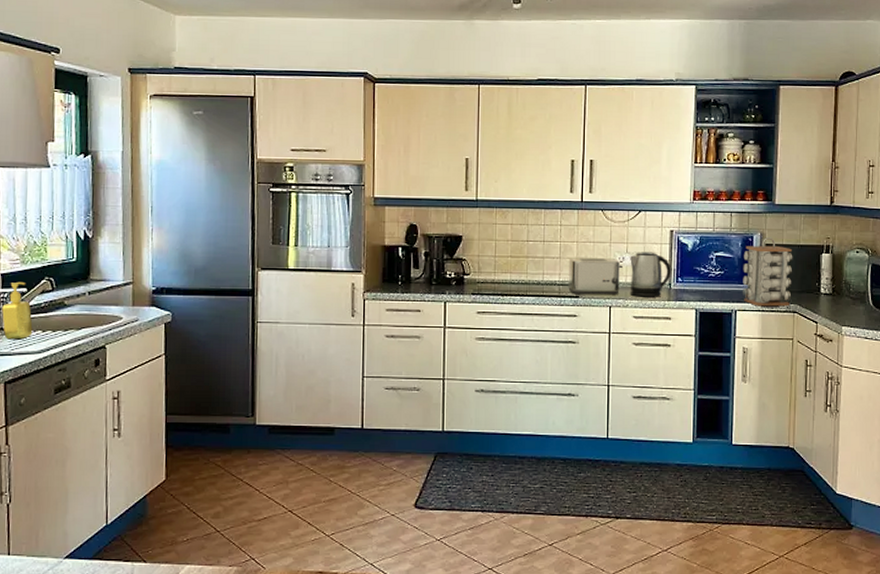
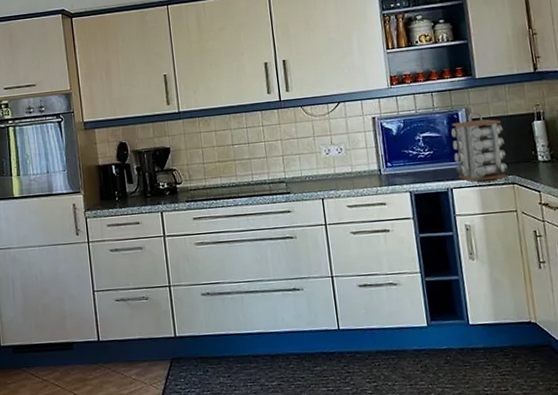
toaster: present [568,257,624,295] -> none [275,151,331,191]
kettle: present [630,251,671,297] -> none [335,140,380,187]

